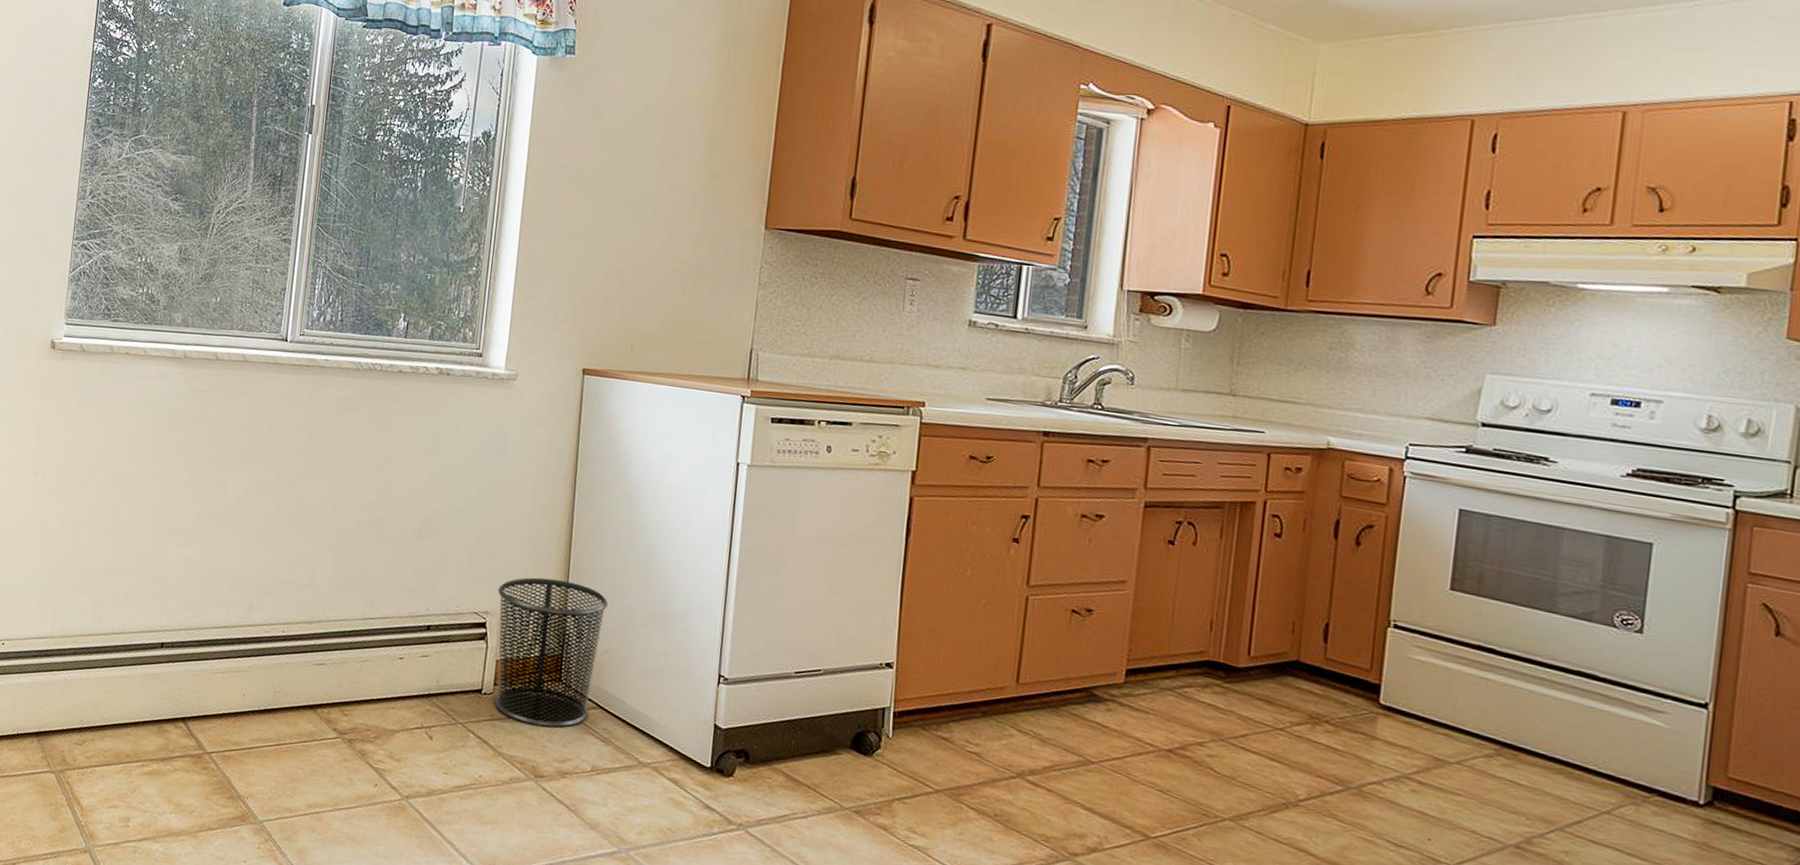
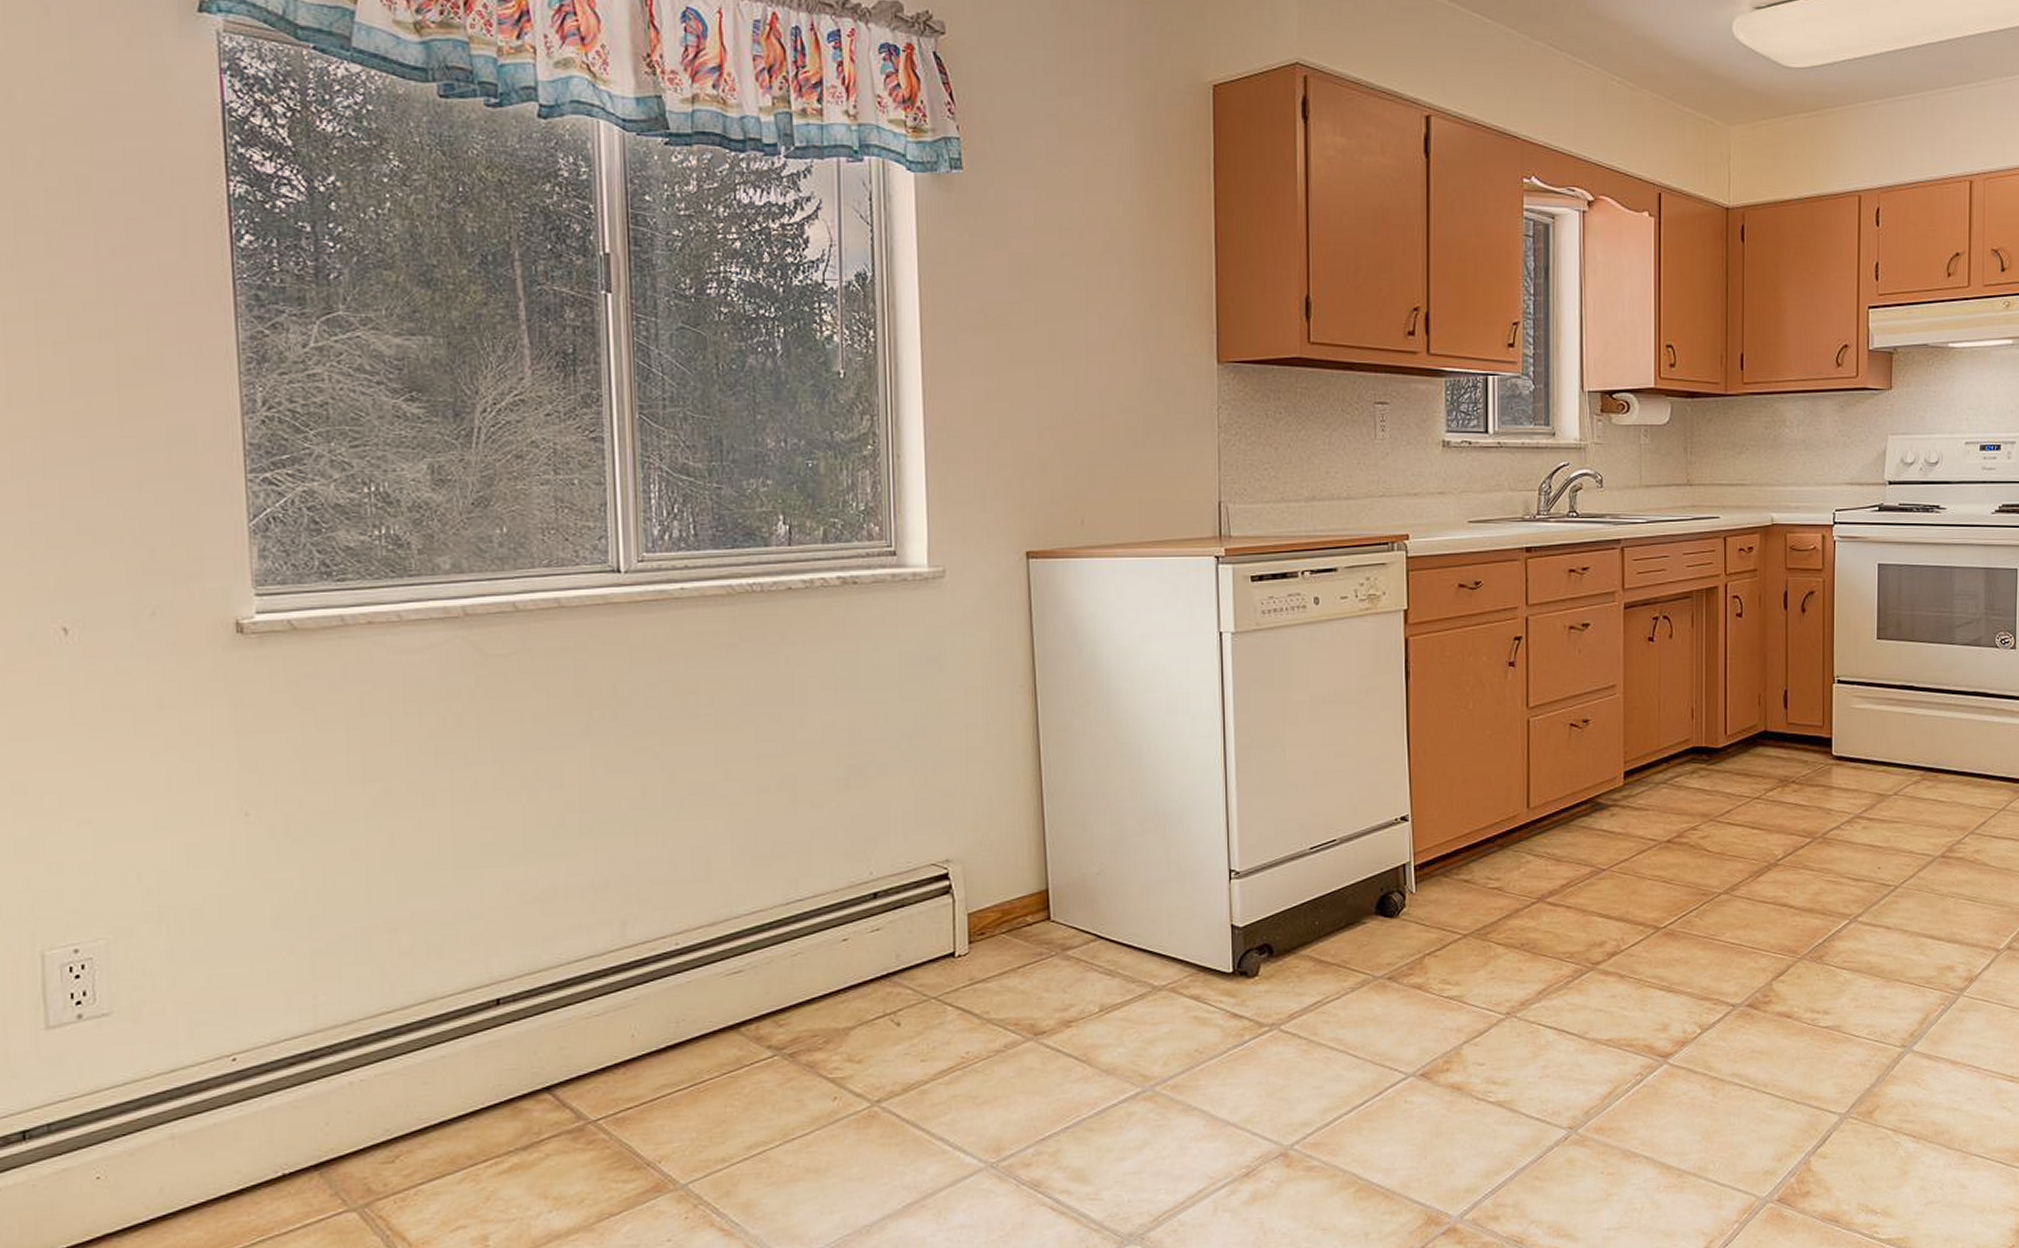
waste bin: present [495,577,608,728] -> none [958,803,1093,979]

